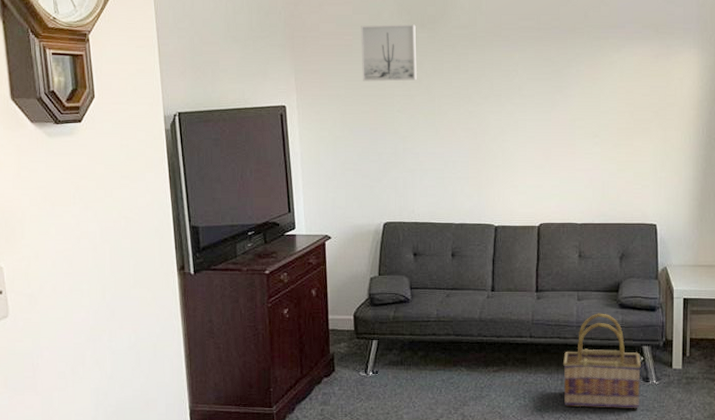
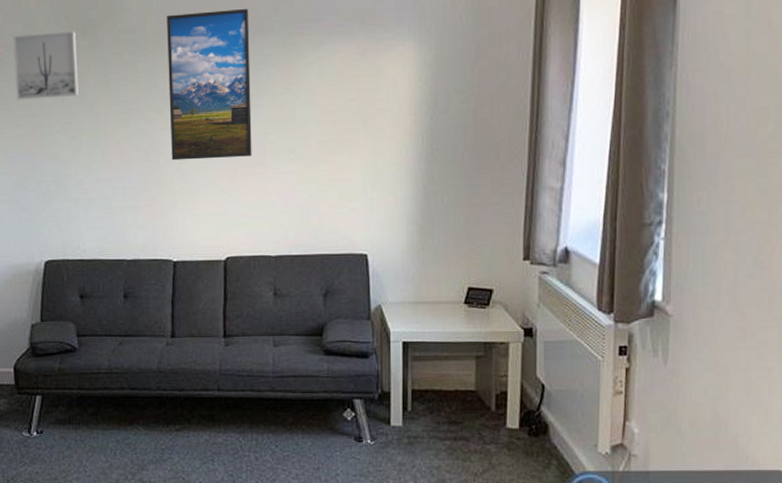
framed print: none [494,13,564,140] -> present [167,8,252,161]
basket: present [562,313,641,409] -> none [257,361,352,474]

